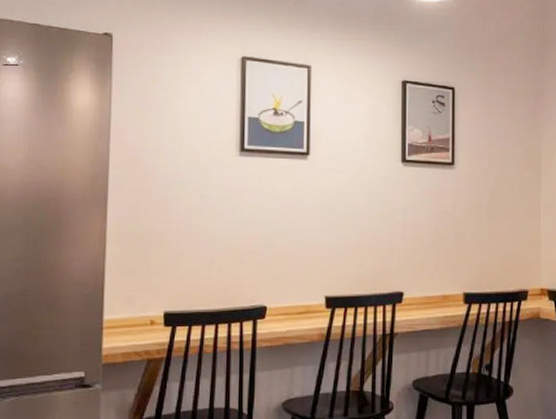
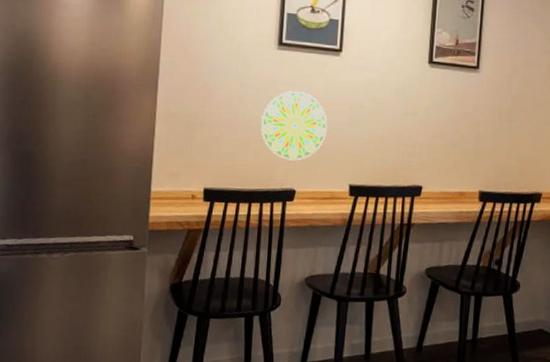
decorative plate: none [225,200,298,275] -> present [261,91,328,161]

